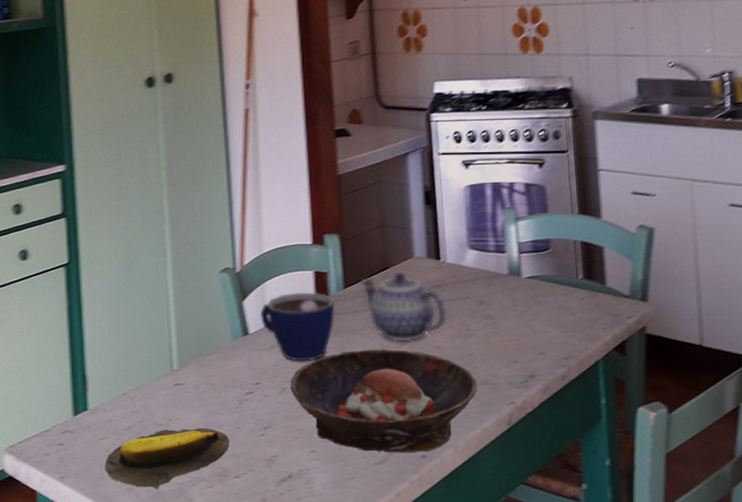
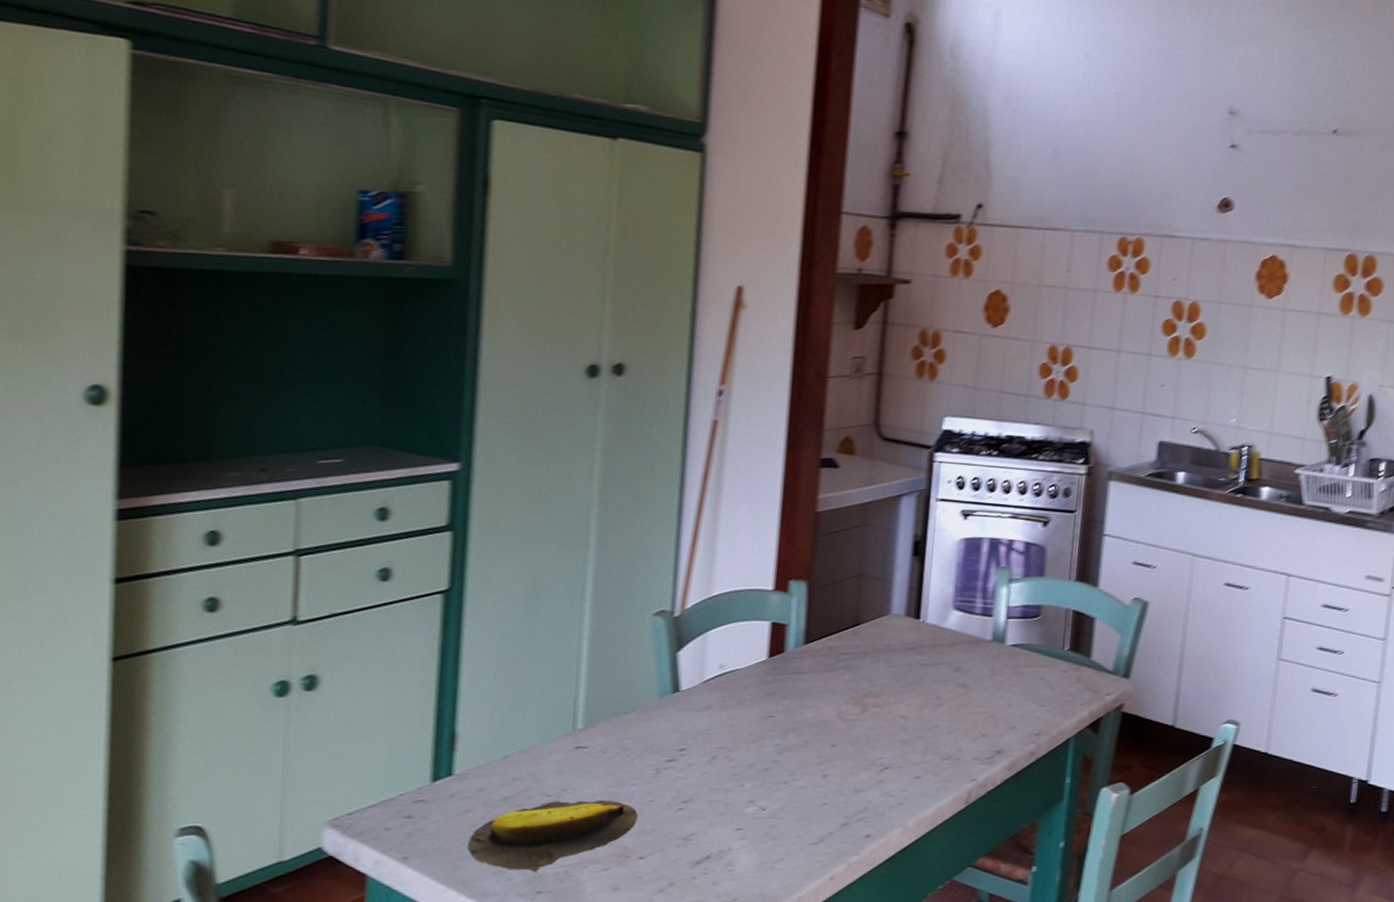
cup: present [261,292,335,362] -> none [698,645,791,727]
bowl: present [290,349,477,453] -> none [722,715,939,833]
teapot: present [361,270,448,343] -> none [825,628,919,710]

